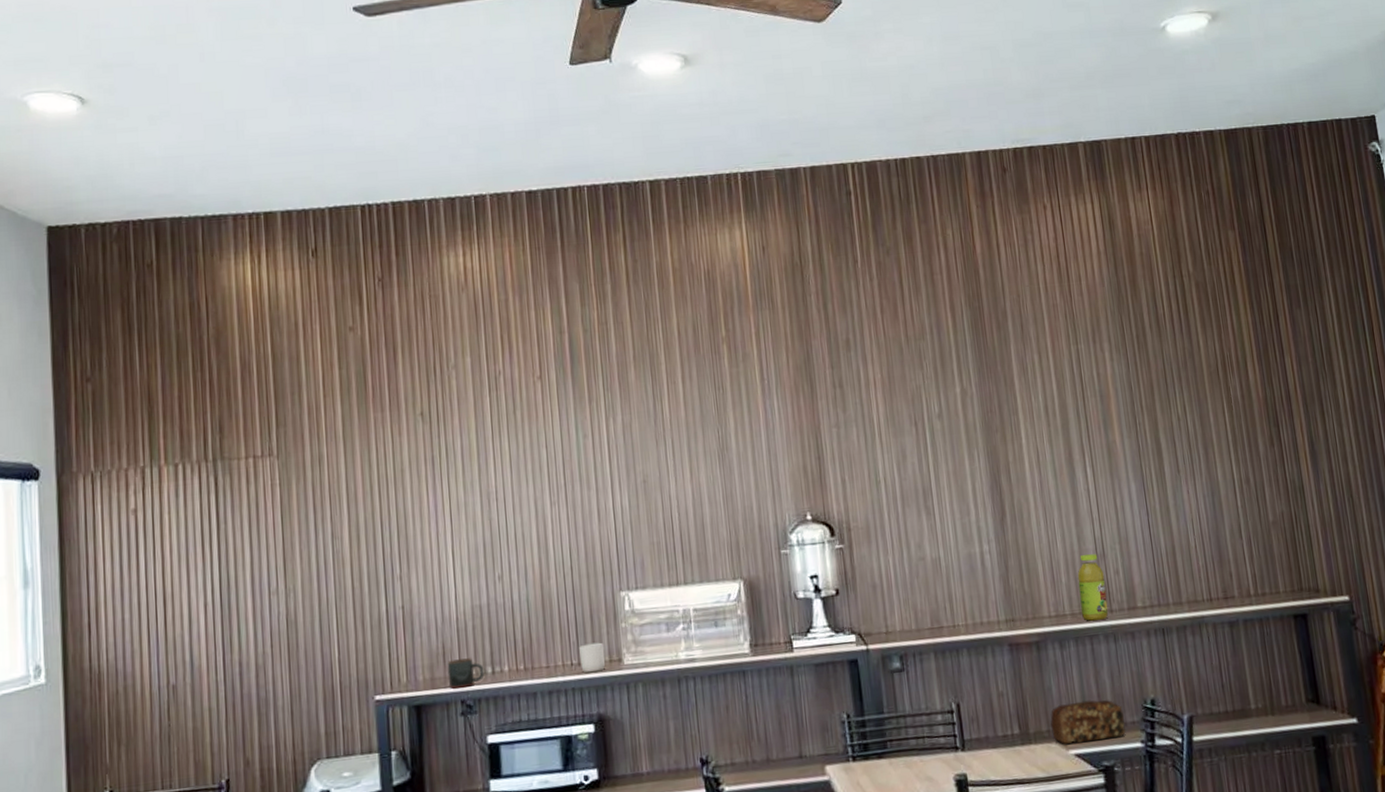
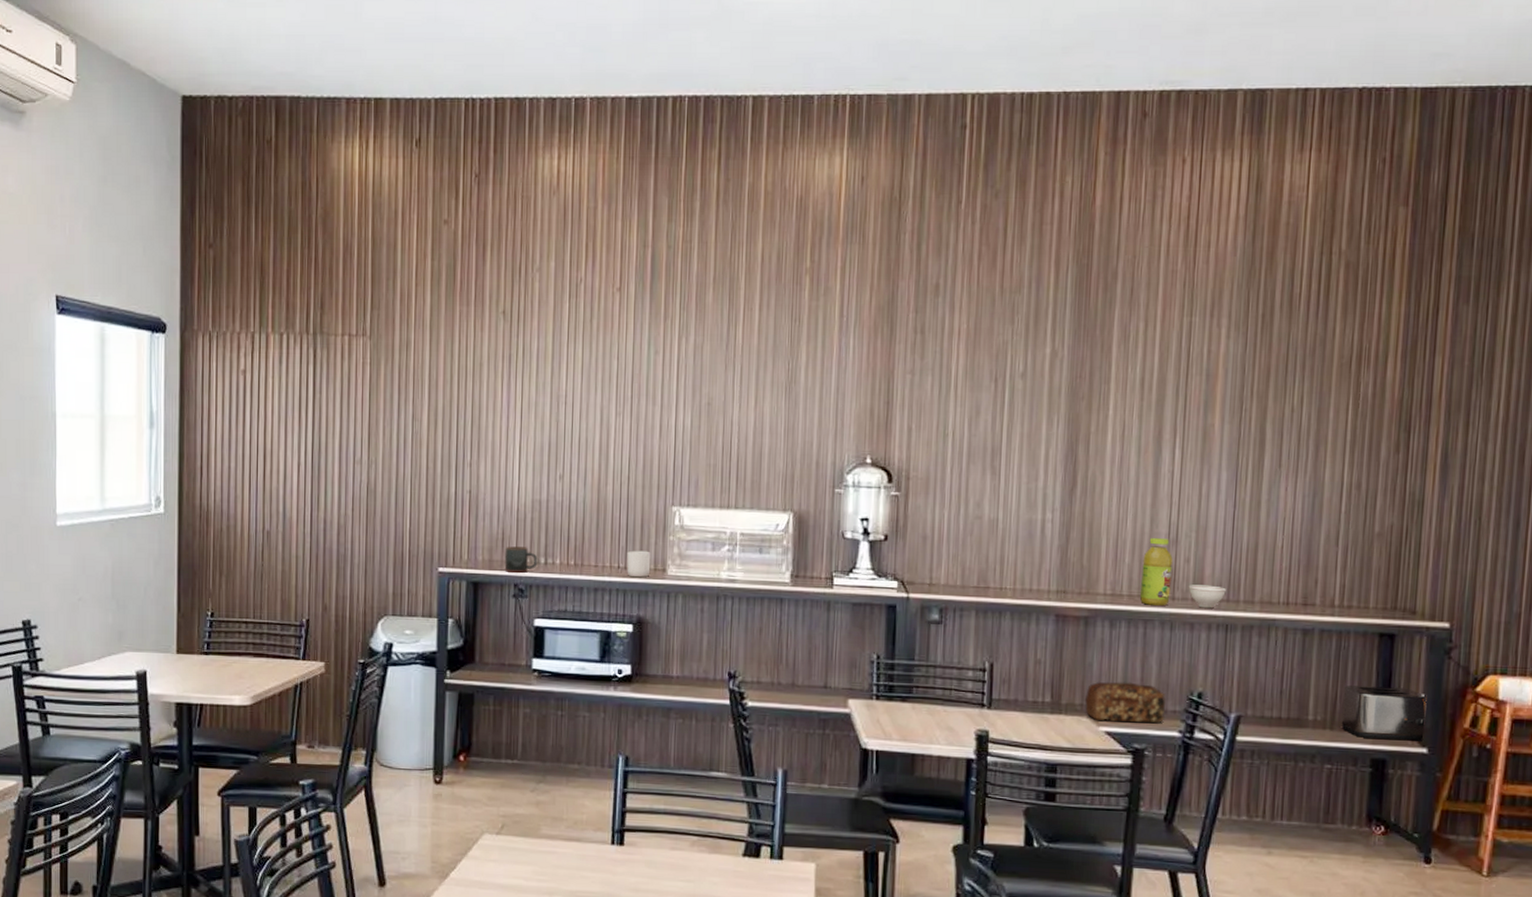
bowl: none [1122,592,1157,616] -> present [1188,585,1227,608]
toaster: none [1274,663,1351,719] -> present [1341,685,1427,741]

